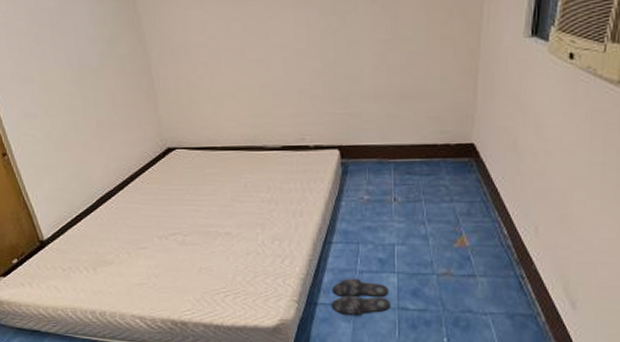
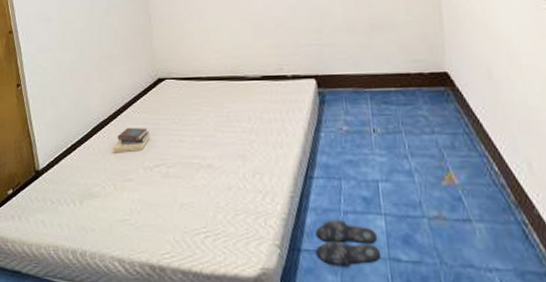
books: none [122,198,162,223] -> present [112,128,149,153]

